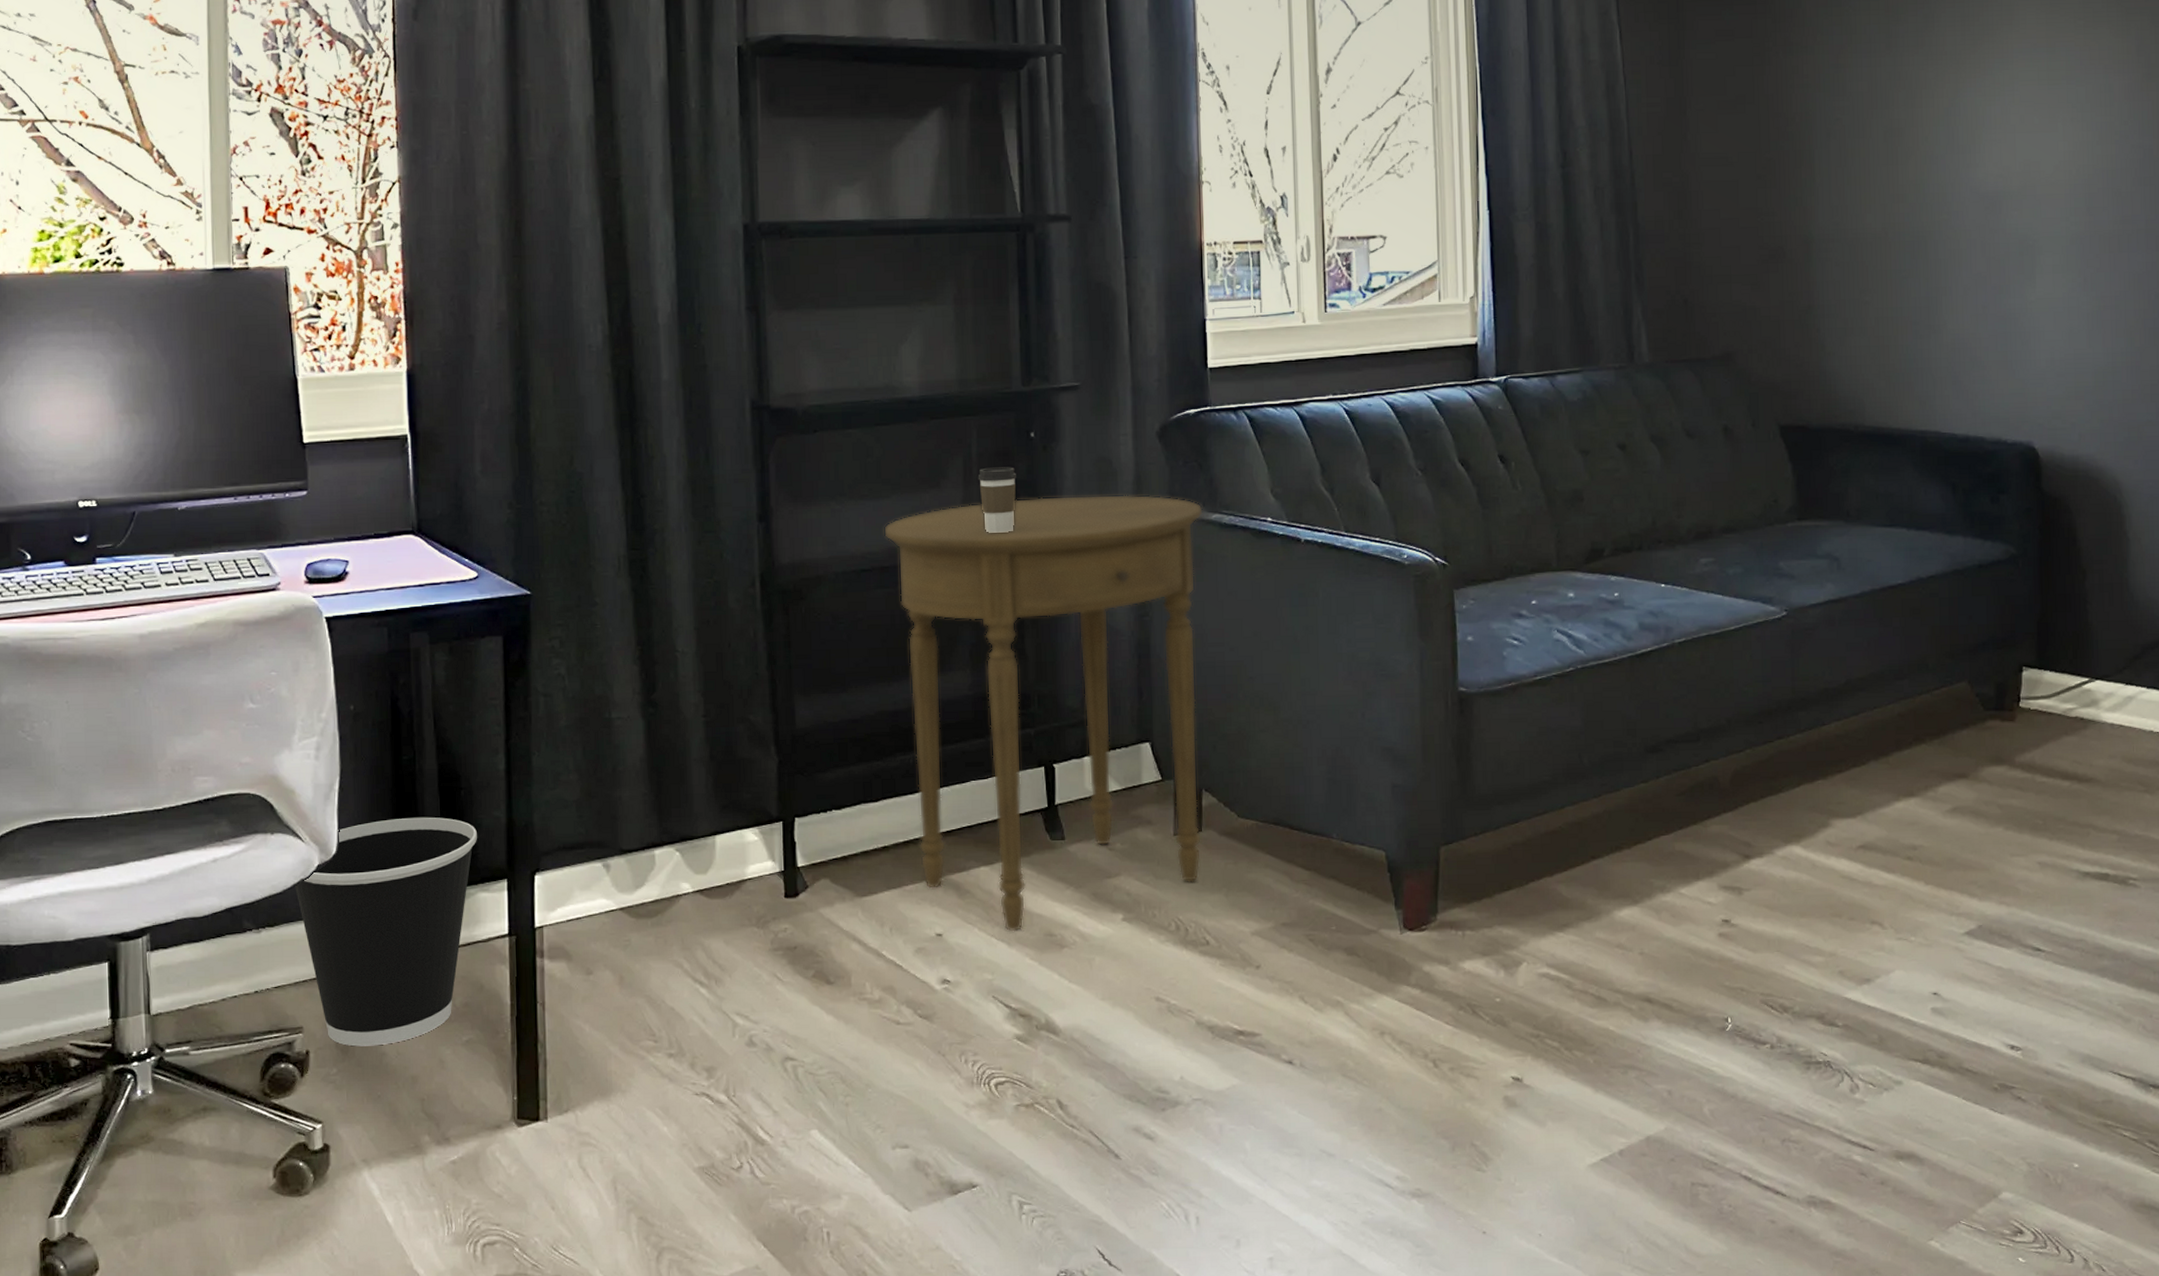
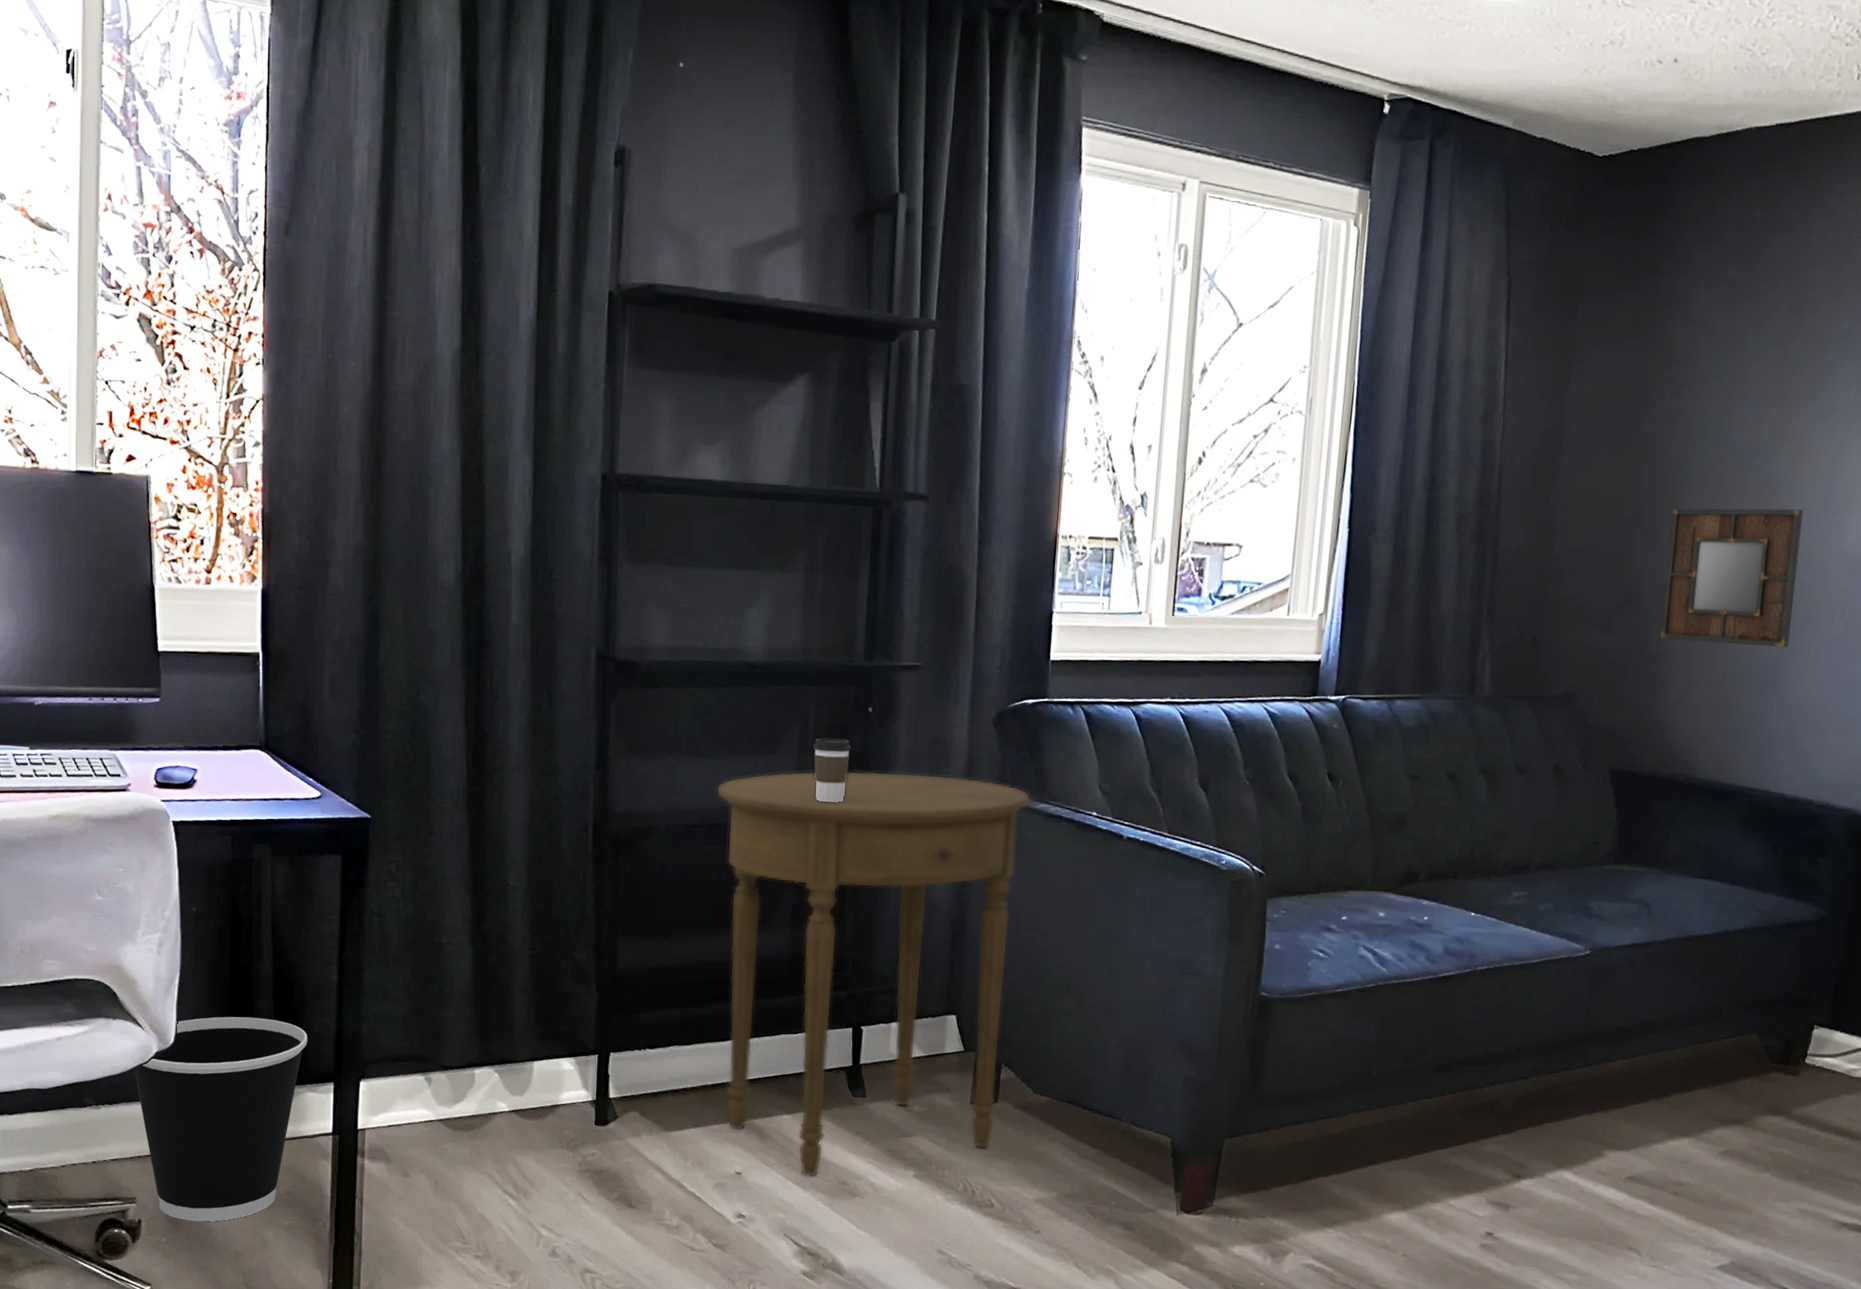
home mirror: none [1803,152,1936,291] -> present [1660,508,1803,648]

